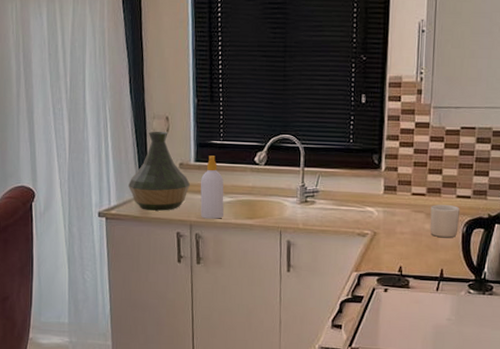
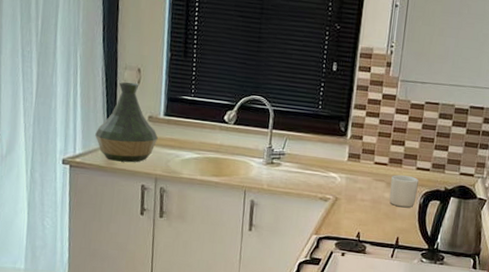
soap bottle: present [200,155,224,220] -> none [167,111,192,175]

